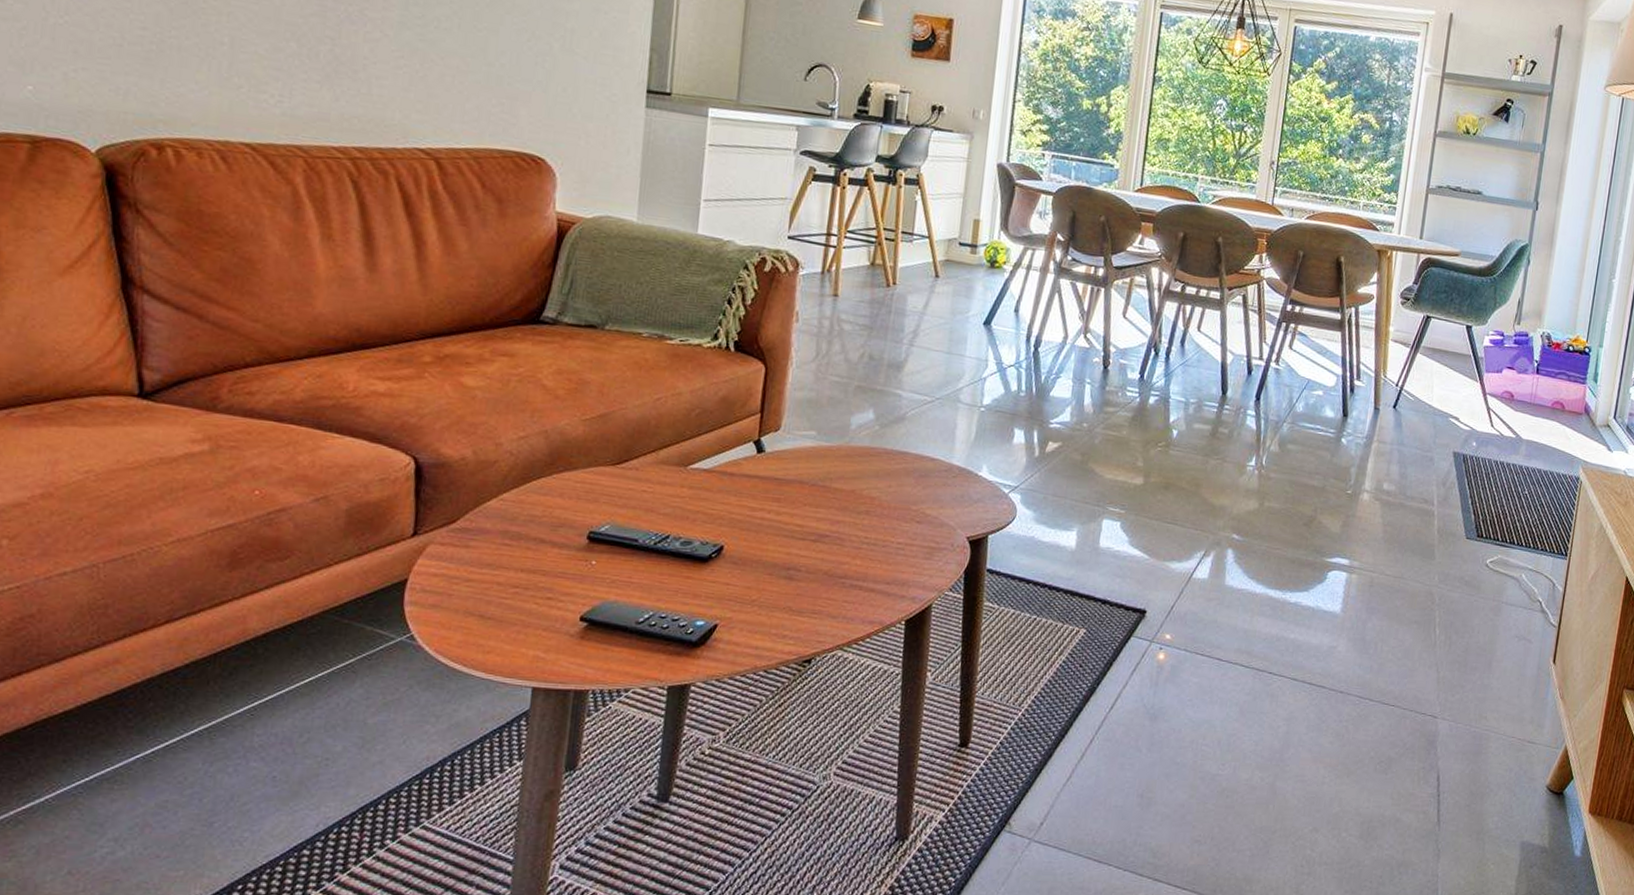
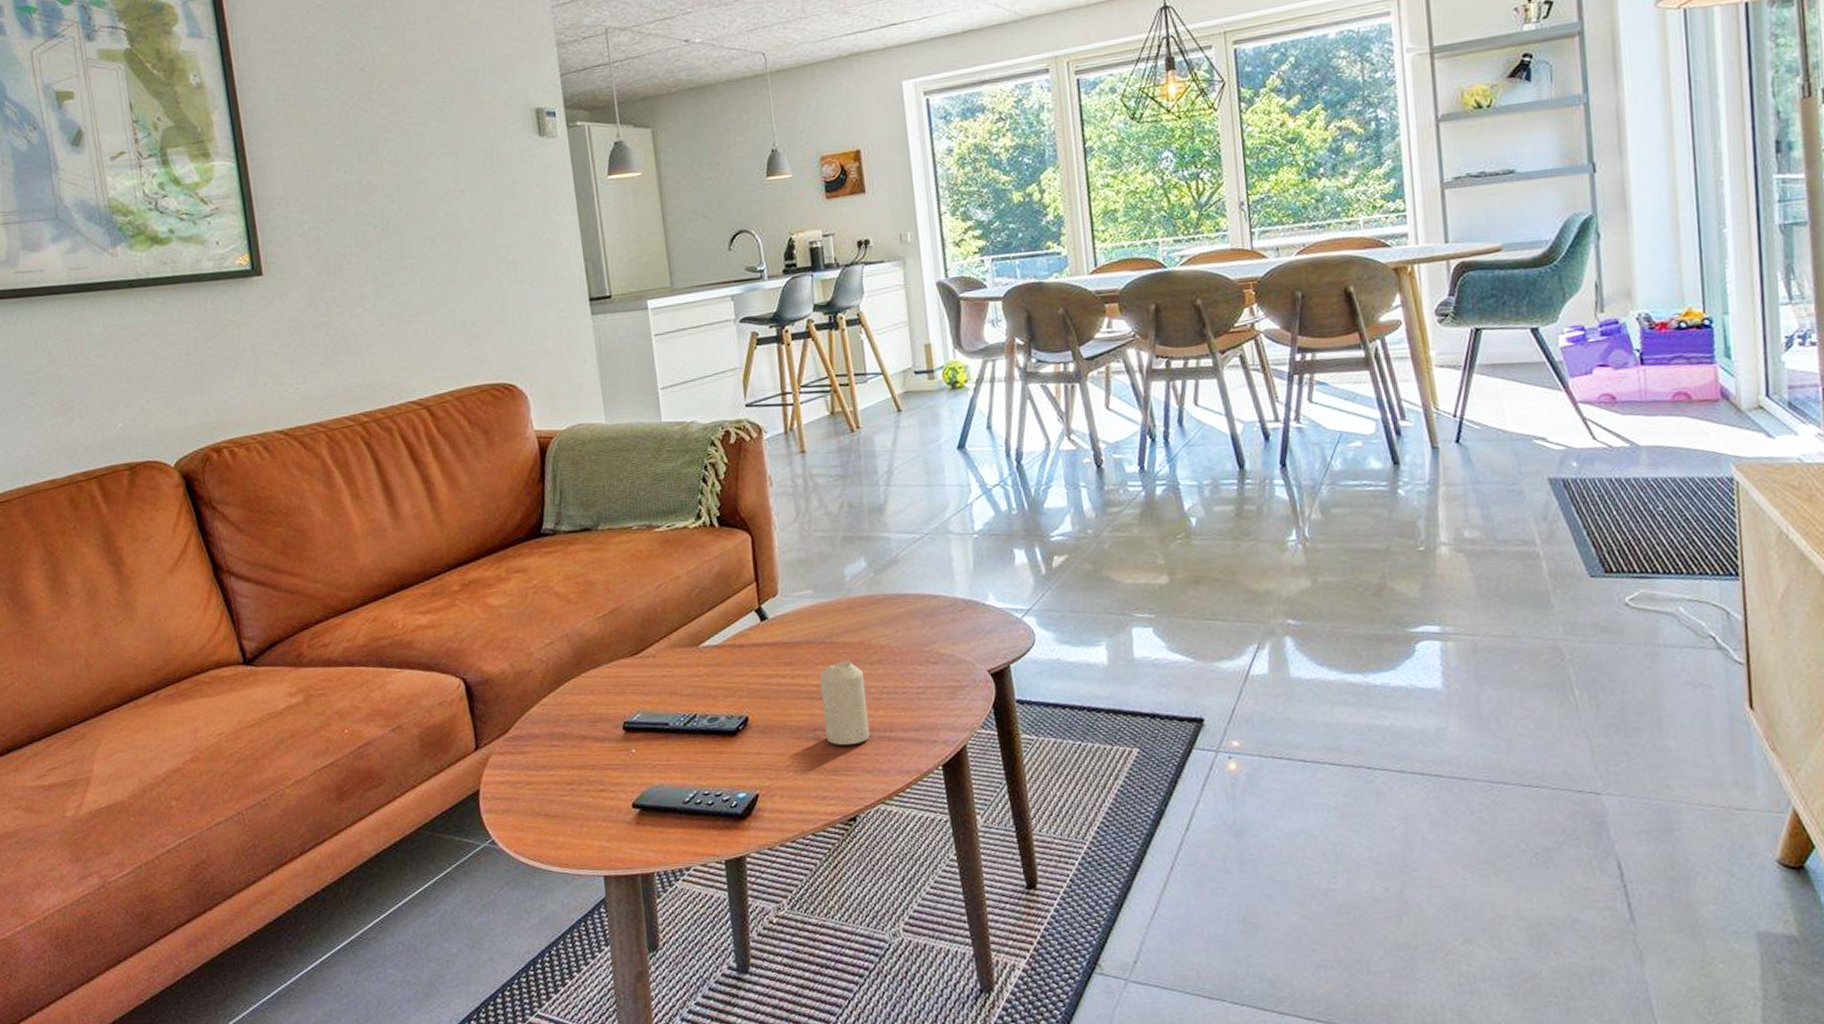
candle: none [798,505,849,589] -> present [820,660,870,746]

